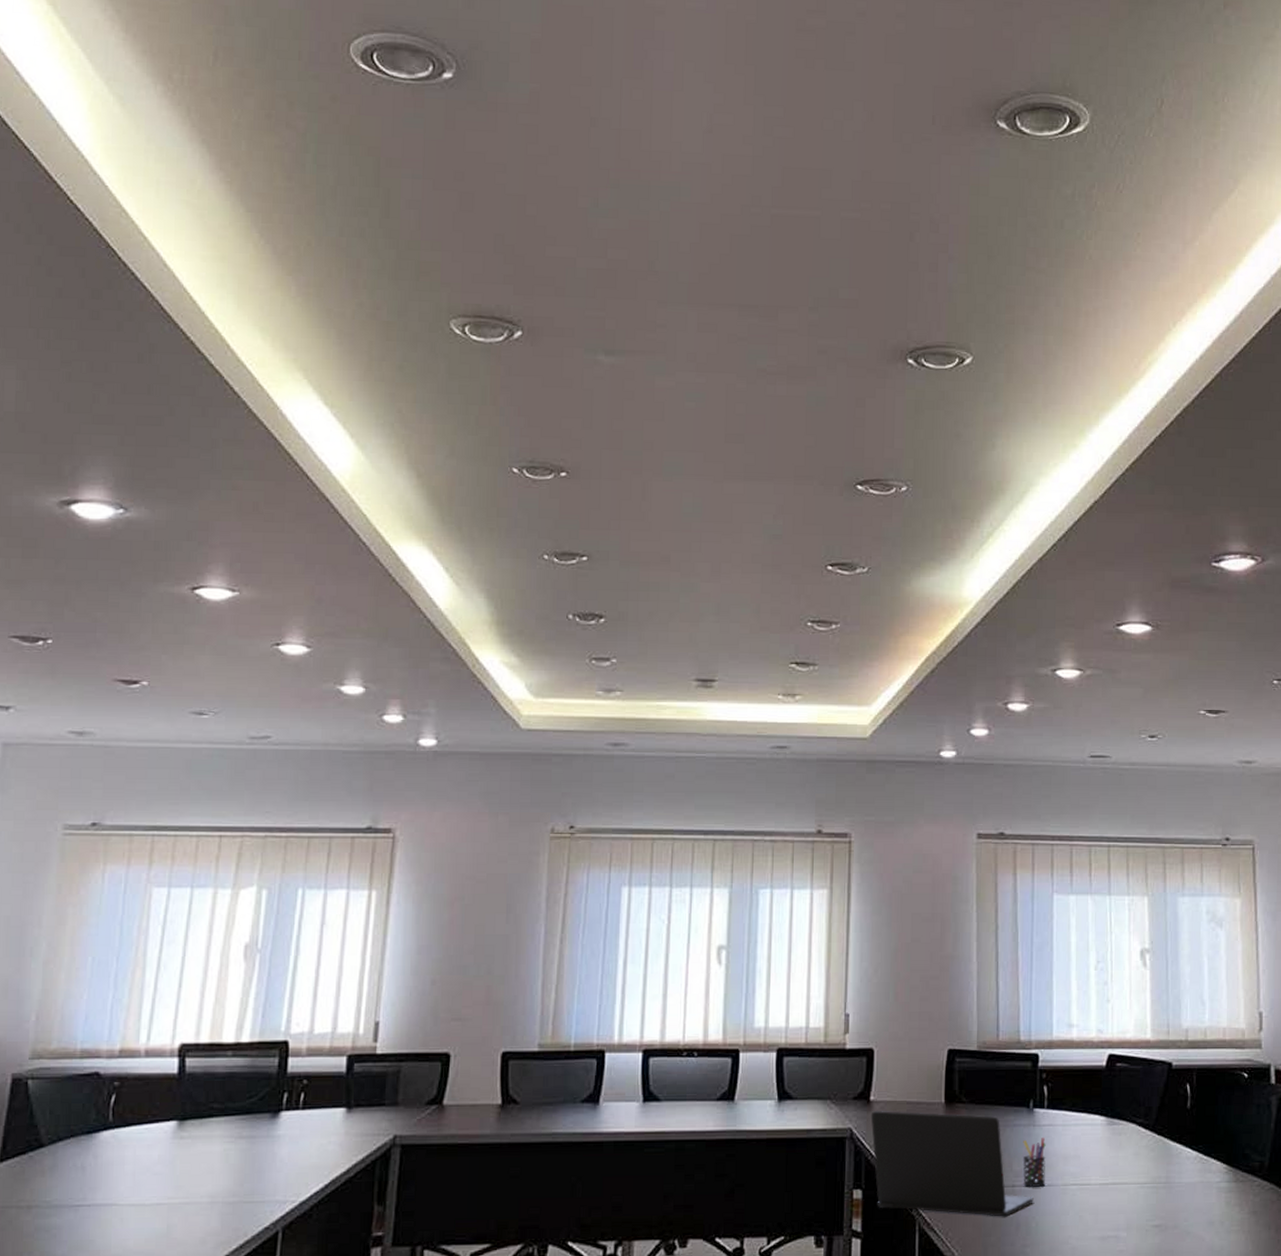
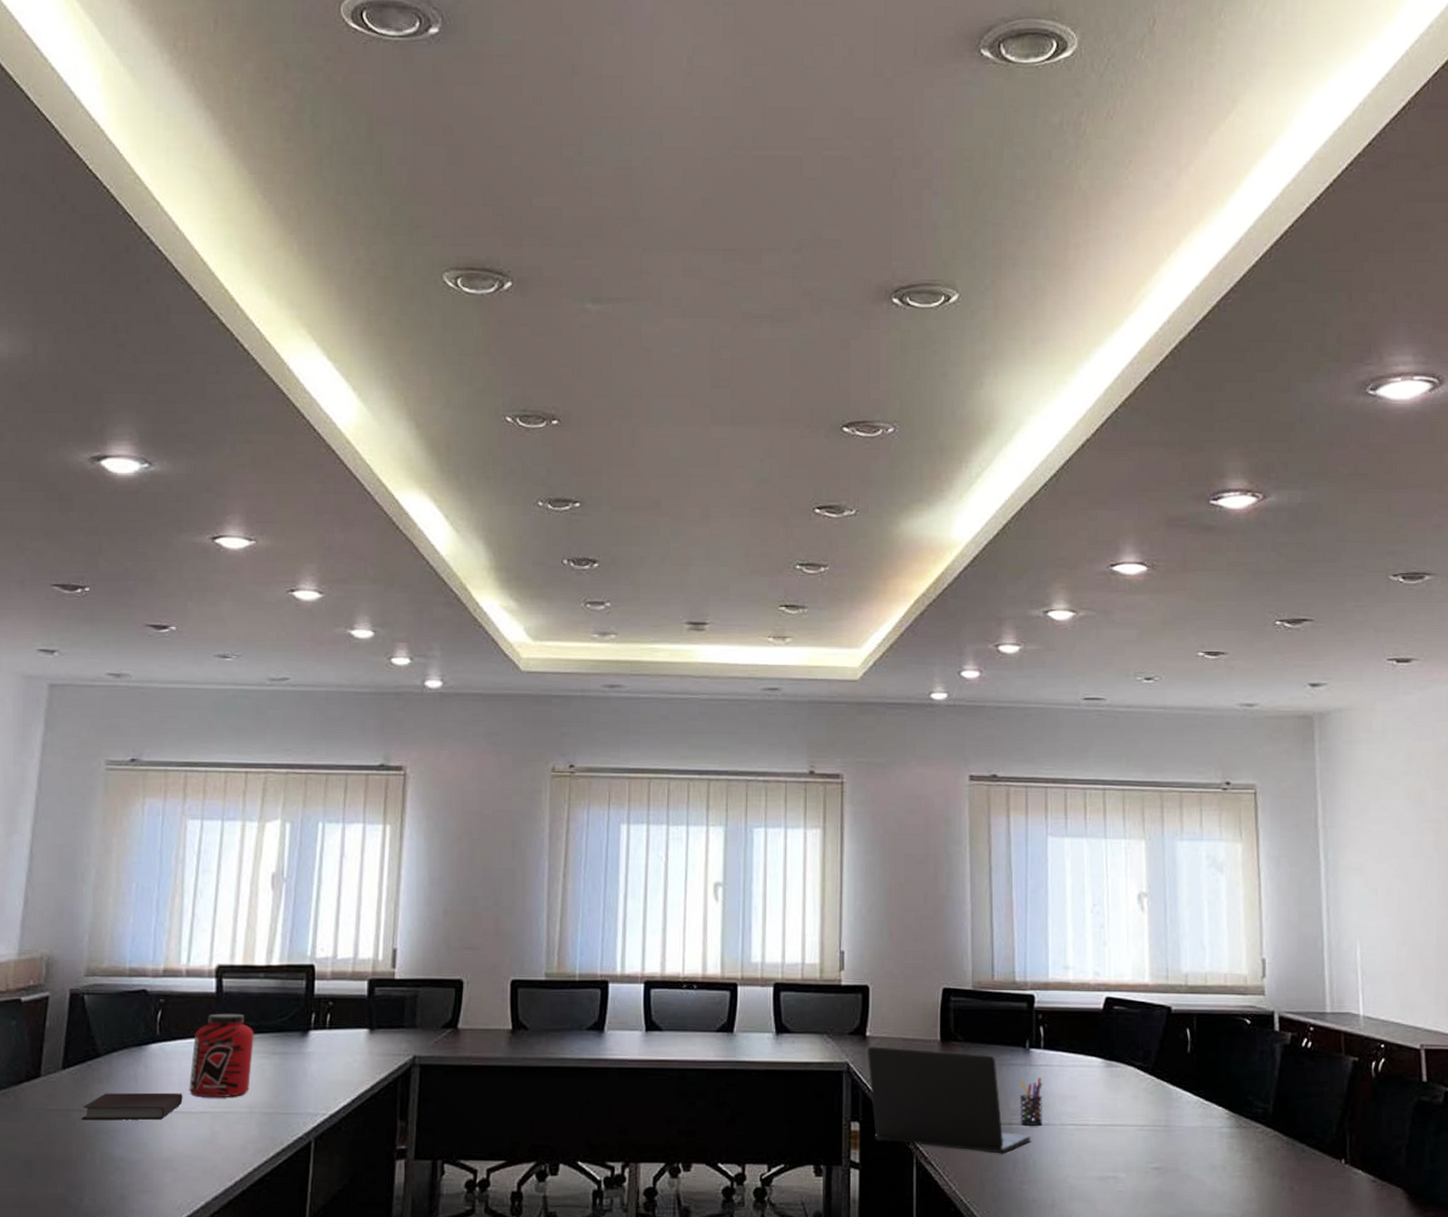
notebook: none [19,1184,136,1218] -> present [82,1092,183,1120]
protein powder: none [143,1095,219,1188] -> present [189,1013,254,1098]

